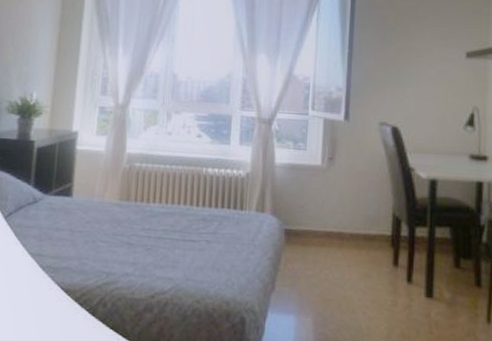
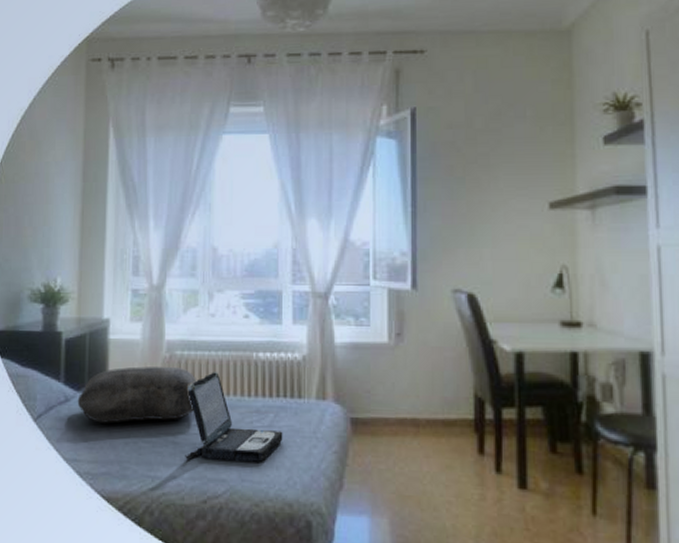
cushion: none [44,175,153,224] -> present [77,366,197,423]
laptop: none [137,183,225,264] -> present [185,372,283,462]

